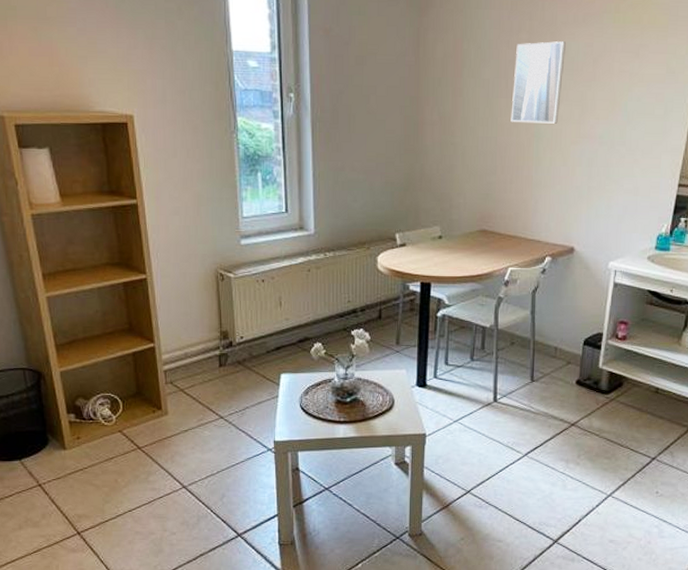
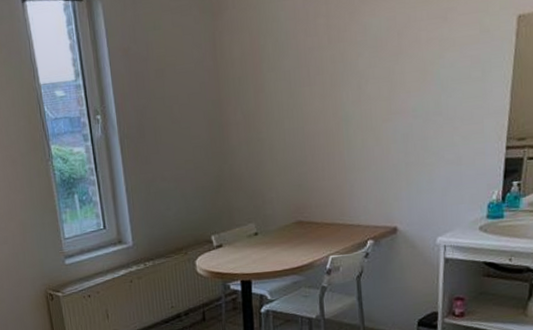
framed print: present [511,41,566,124] -> none [314,19,367,110]

